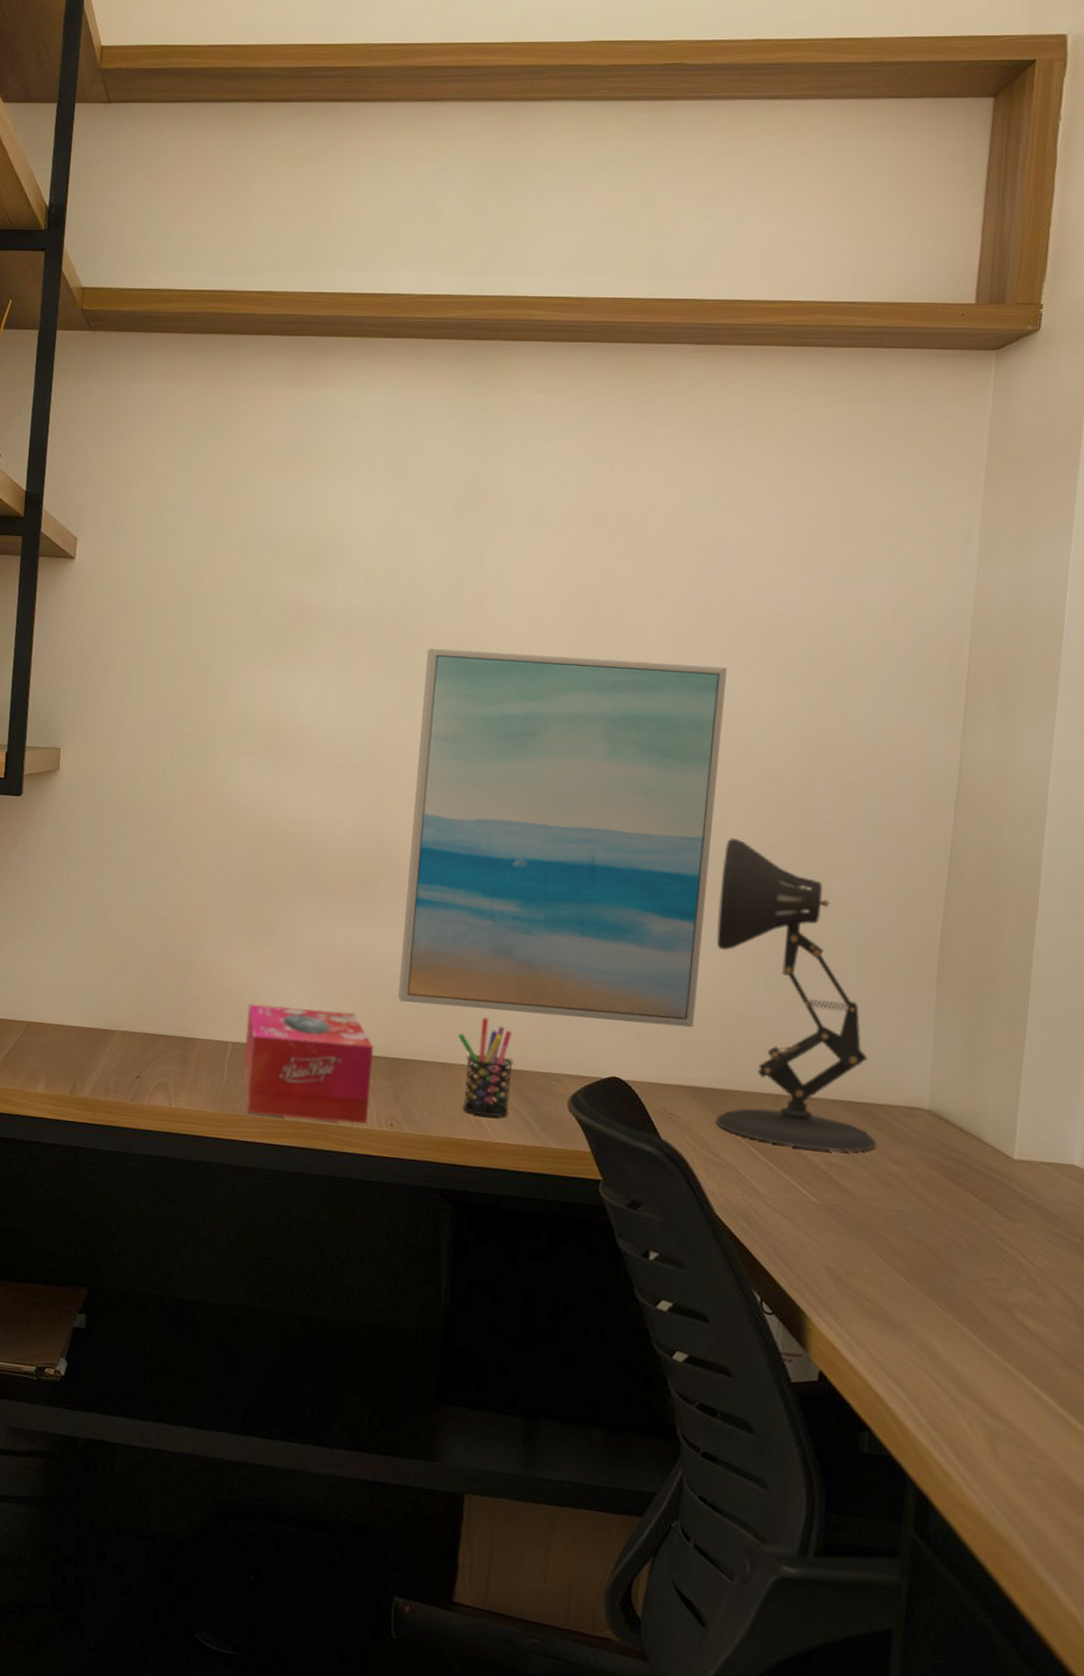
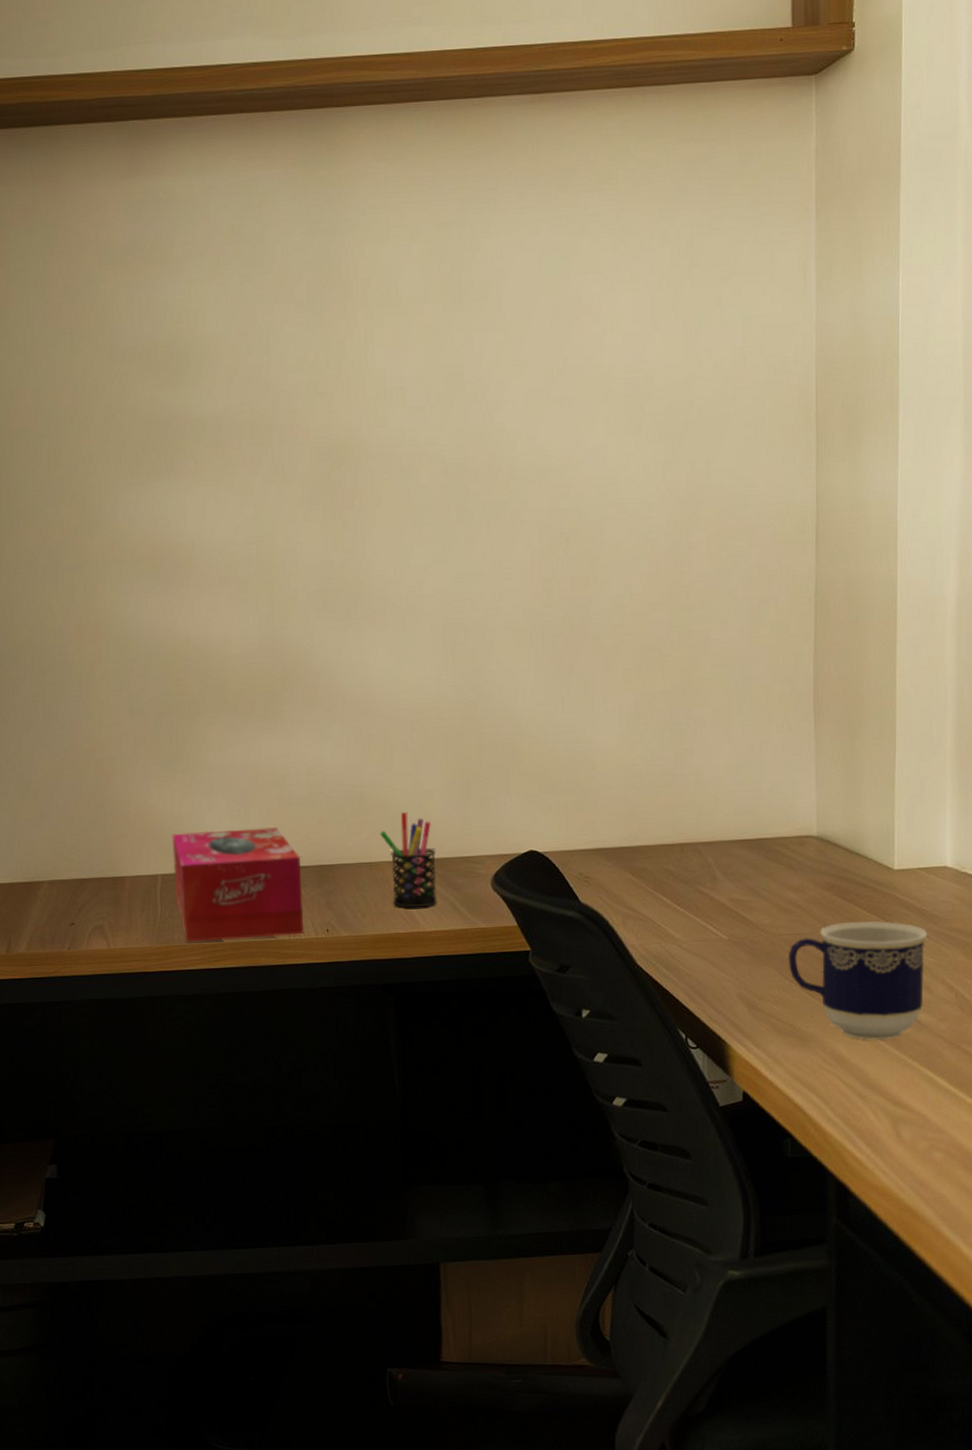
wall art: present [398,648,728,1028] -> none [301,431,599,809]
desk lamp: present [716,838,878,1152] -> none [609,601,775,891]
cup: none [884,1206,1047,1344] -> present [788,921,928,1041]

